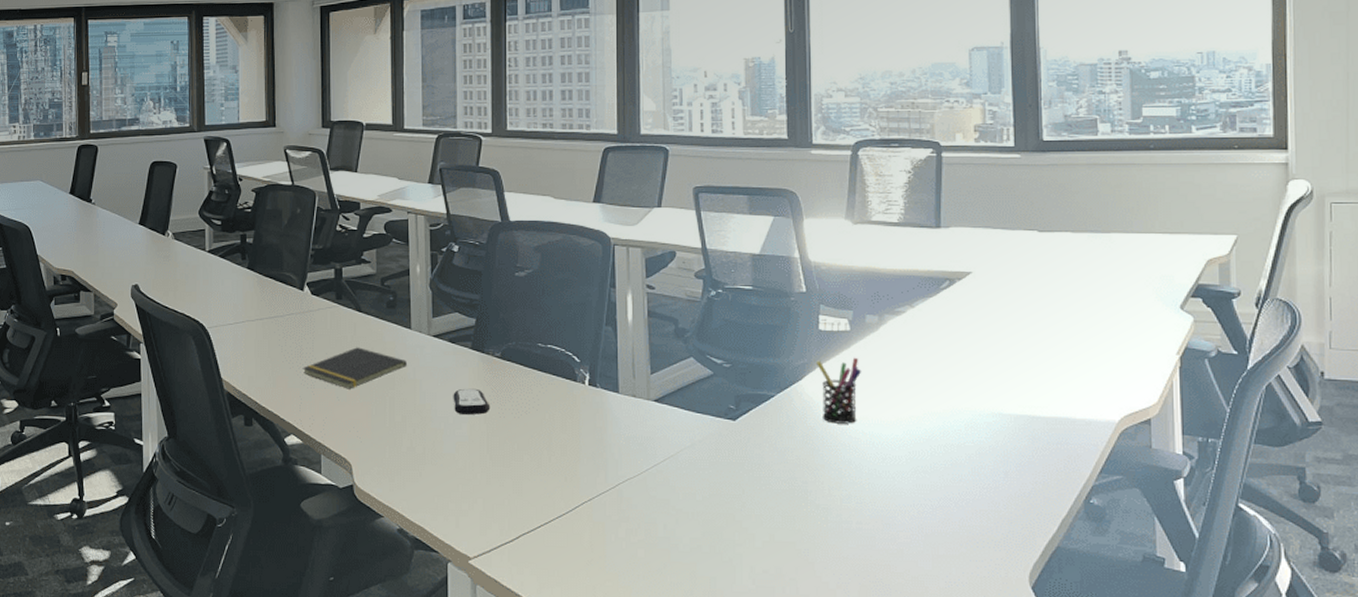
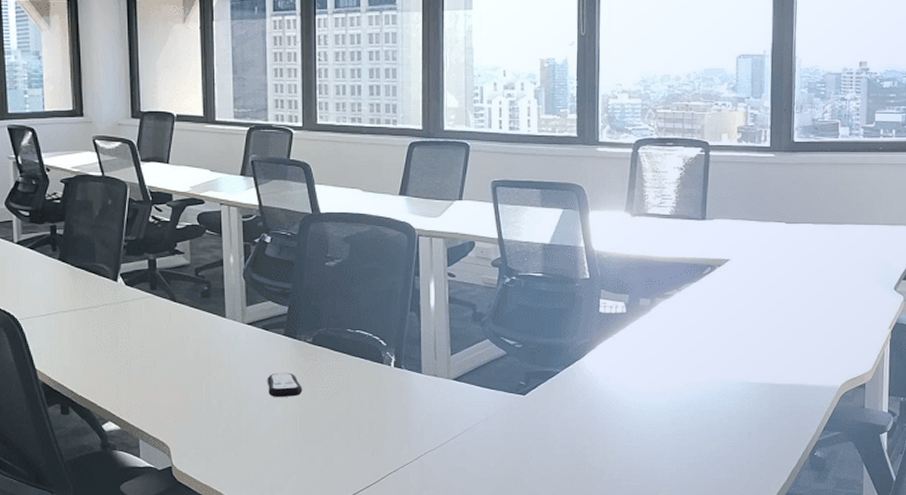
notepad: present [302,347,407,389] -> none [118,336,222,377]
pen holder: present [817,357,862,424] -> none [597,336,635,395]

